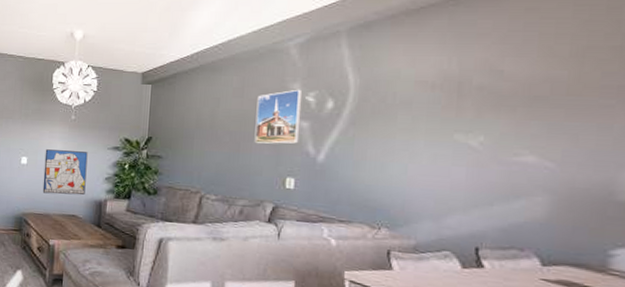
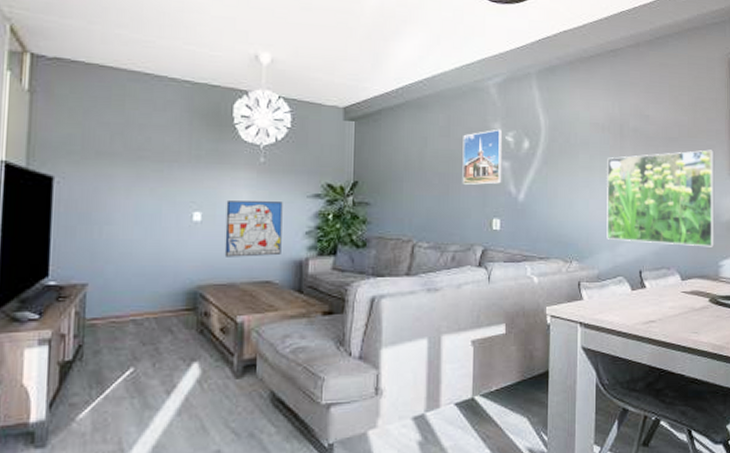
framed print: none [430,110,613,232] -> present [607,150,715,247]

